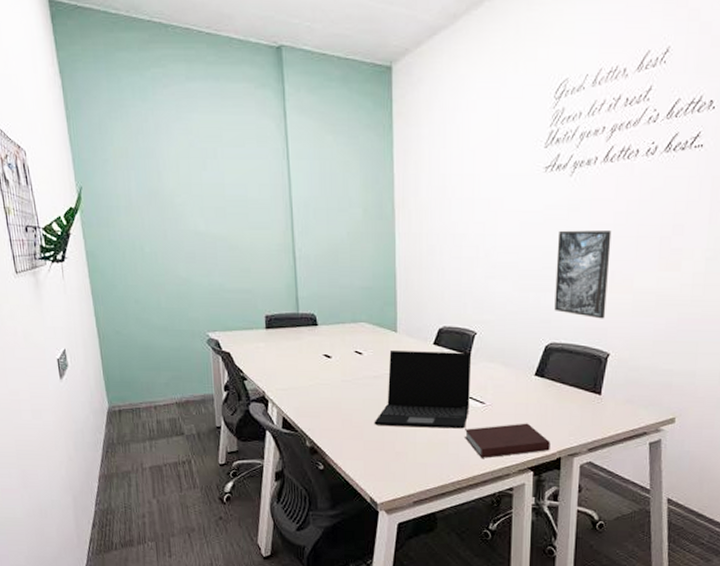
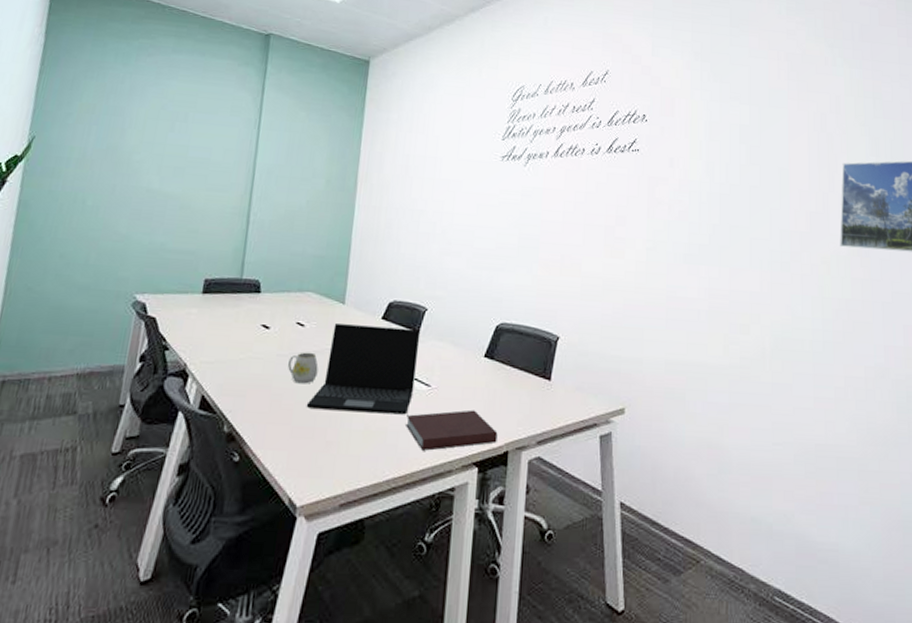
mug: none [353,377,380,405] -> present [288,352,318,384]
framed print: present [554,230,612,319] -> none [506,213,561,301]

